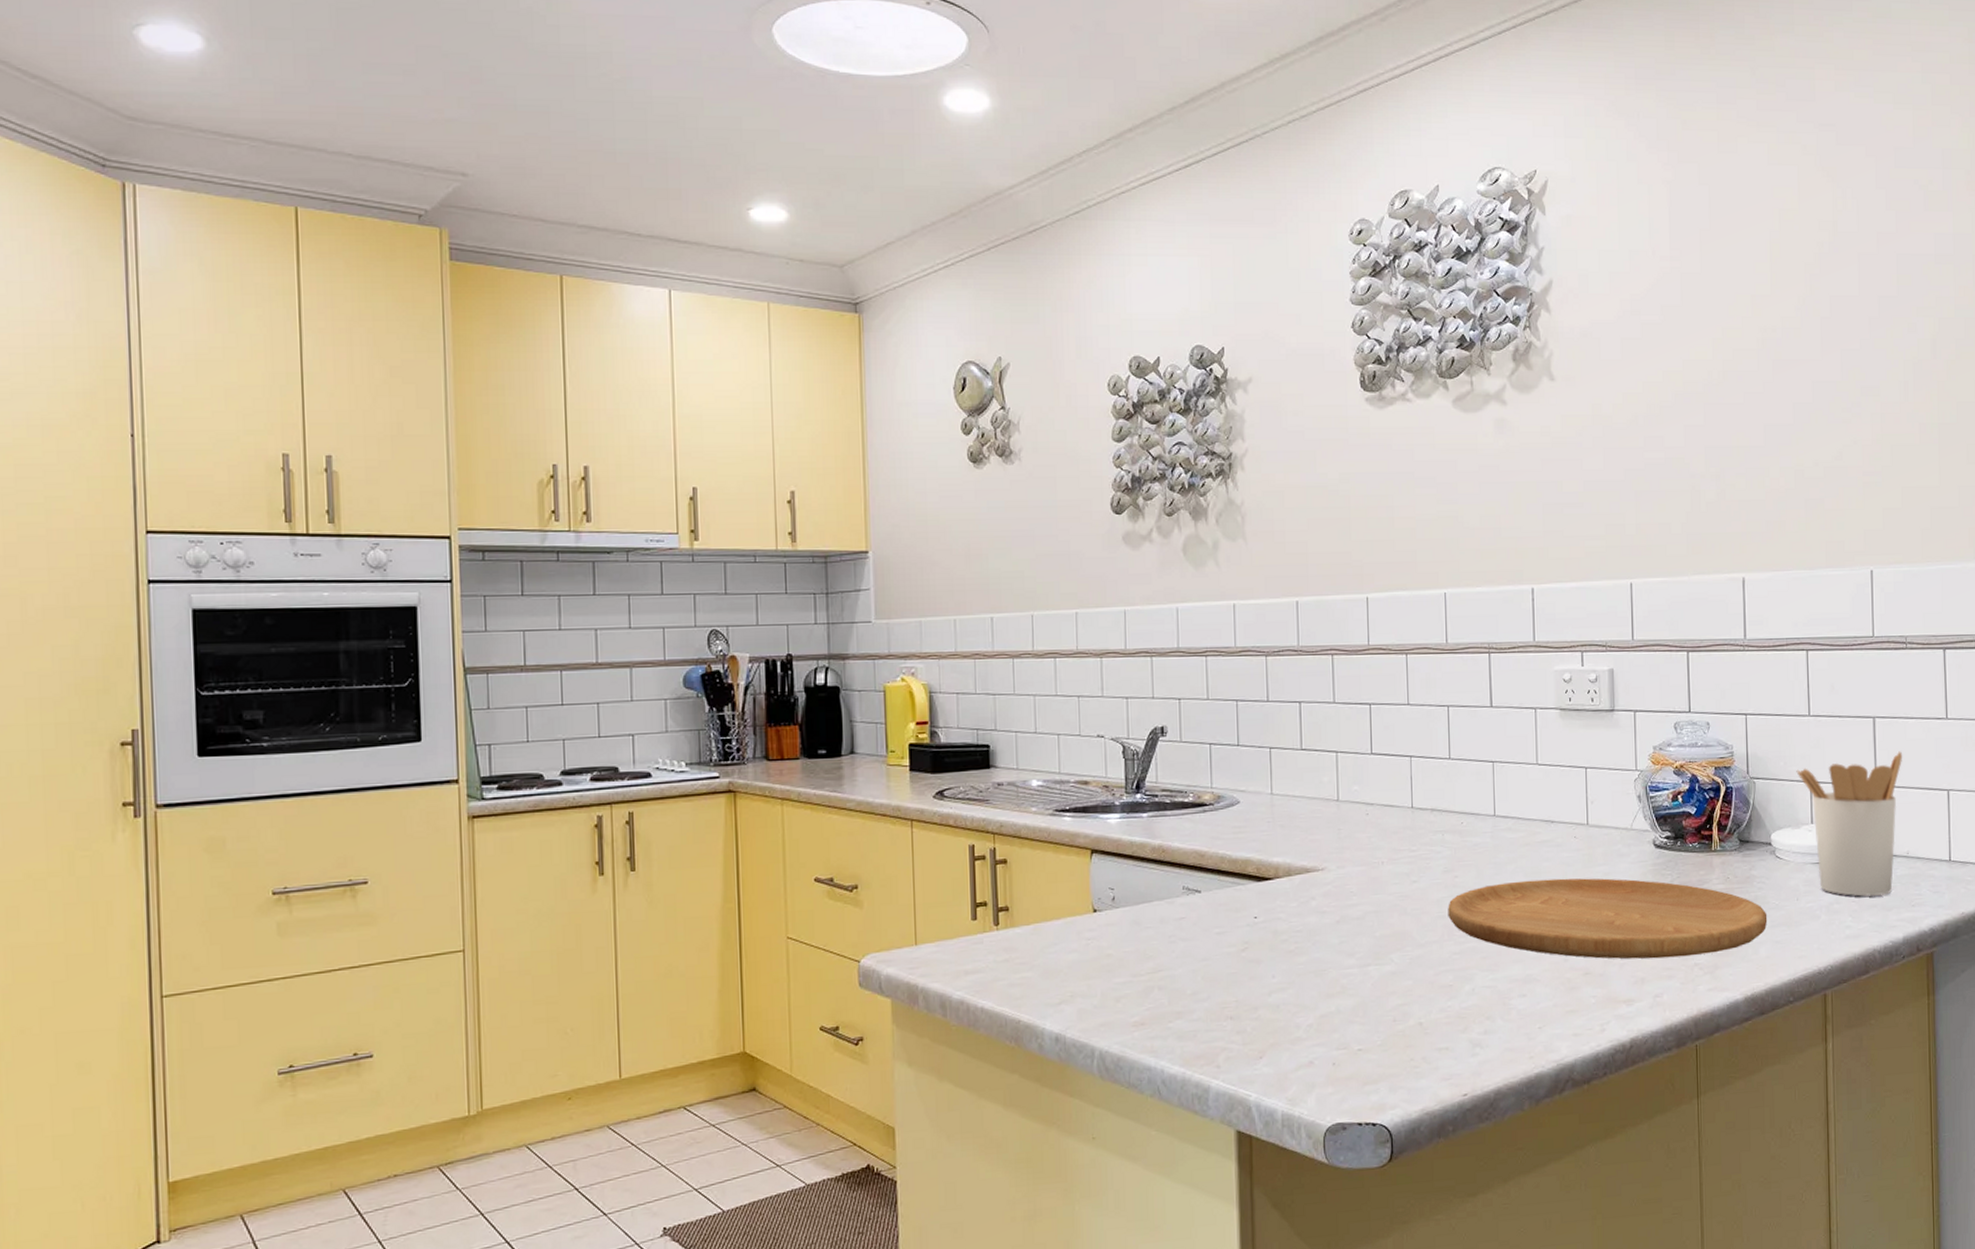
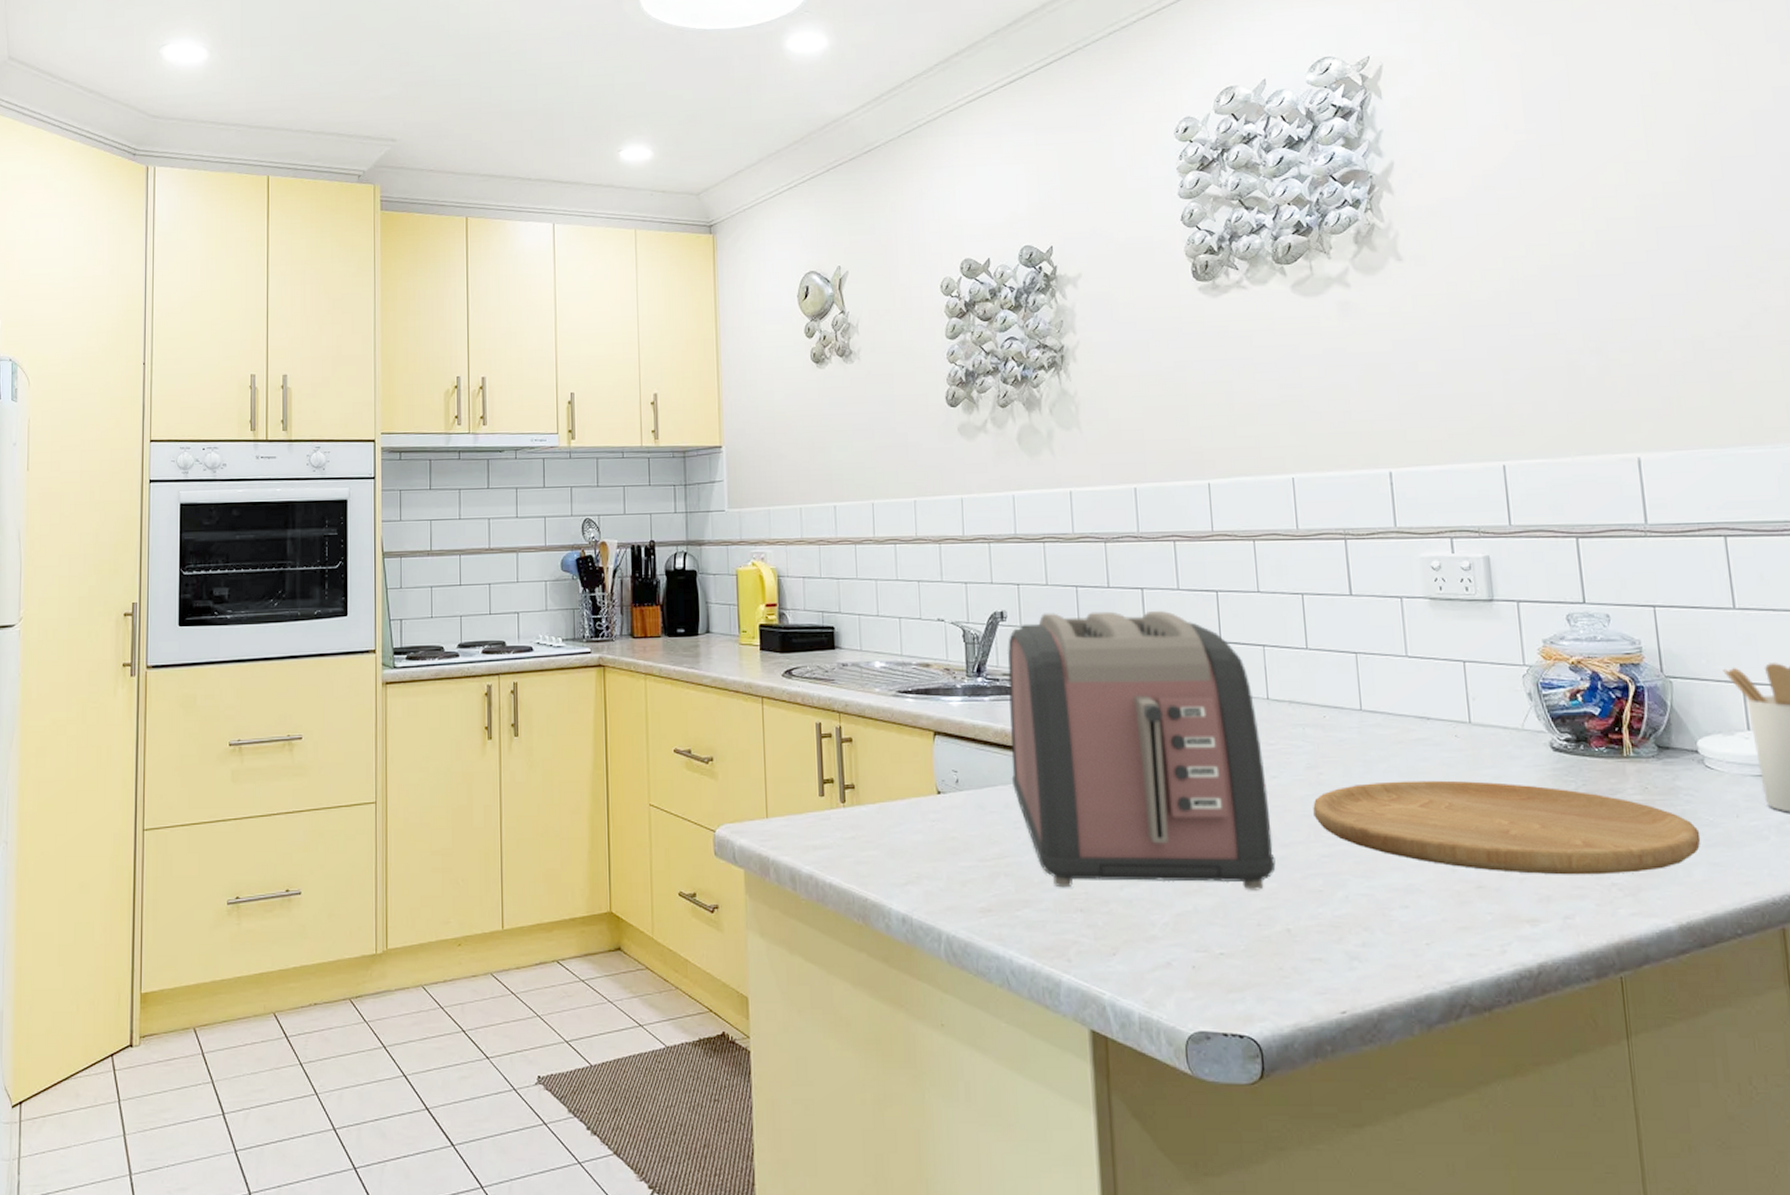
toaster: none [1166,724,1412,998] -> present [1007,611,1276,890]

